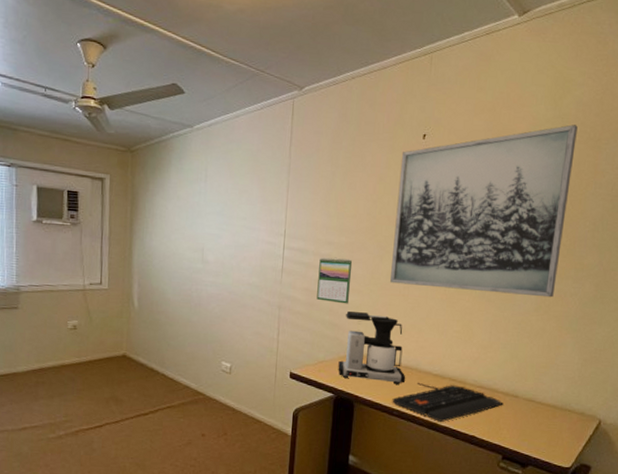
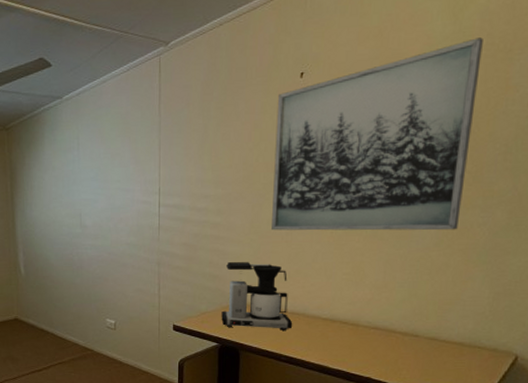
calendar: present [317,257,353,304] -> none [195,210,231,255]
keyboard: present [392,383,504,422] -> none [279,328,402,365]

